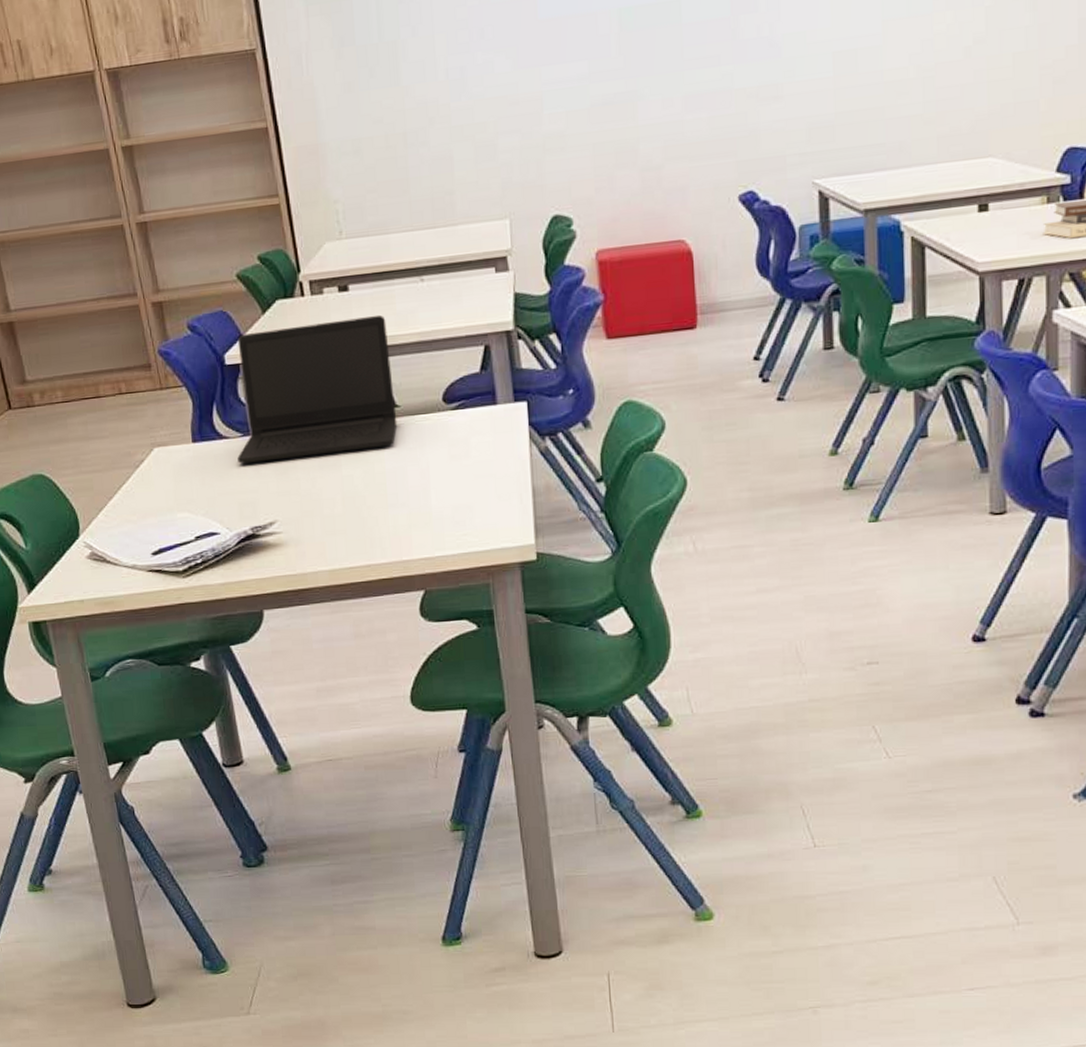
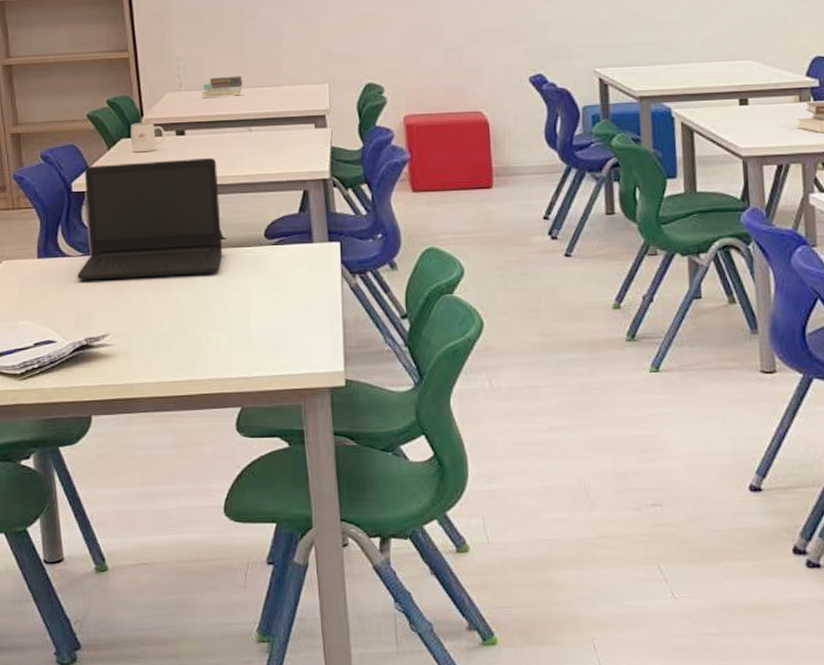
mug: none [286,278,327,315] -> present [131,122,165,153]
books: none [365,216,412,247] -> present [202,76,243,99]

